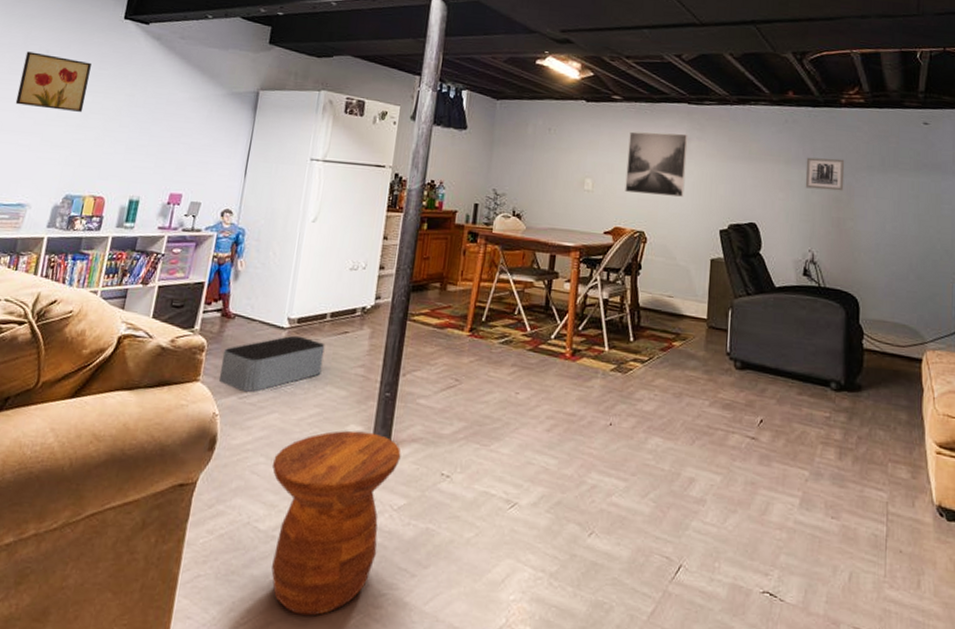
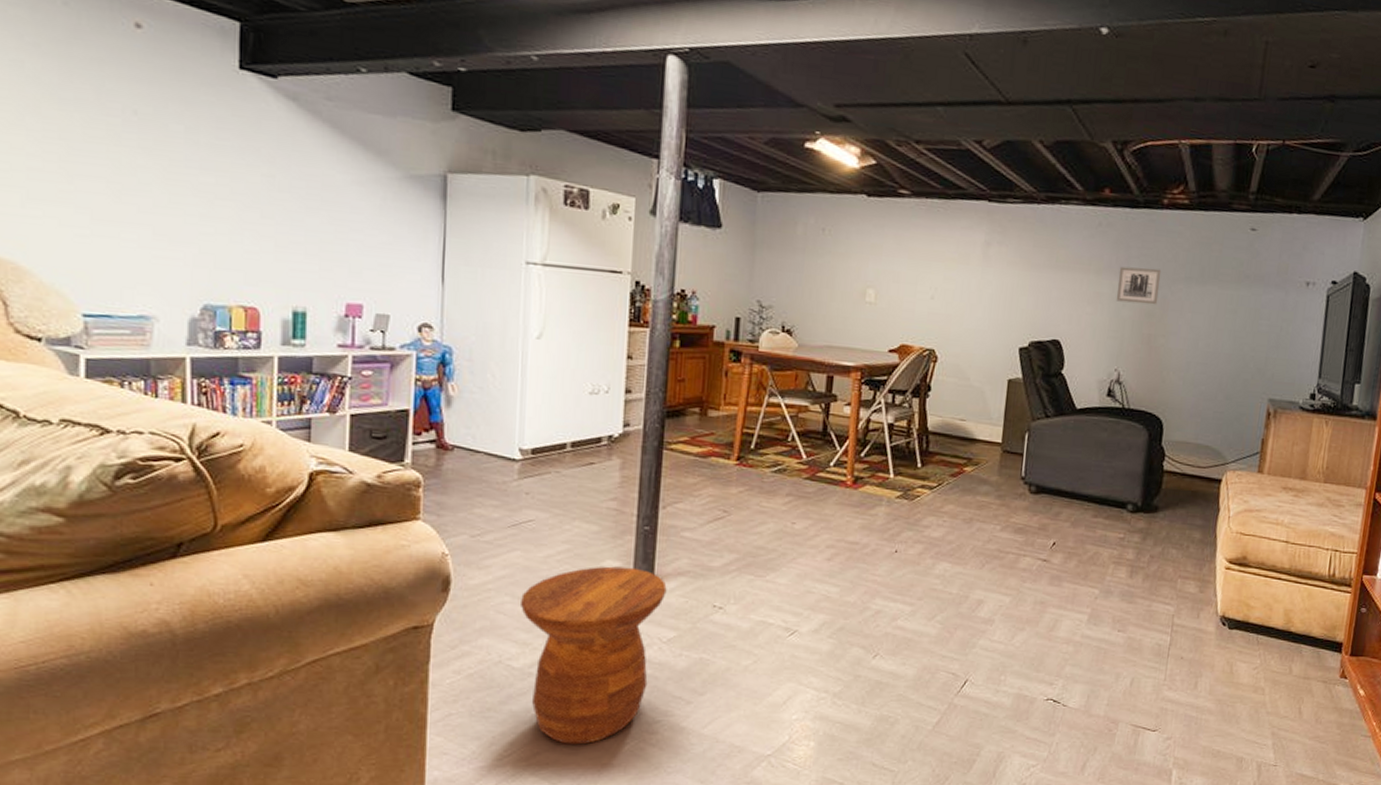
wall art: present [15,51,92,112] -> none [104,111,205,197]
storage bin: present [218,335,325,392] -> none [443,467,568,530]
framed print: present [625,131,688,197] -> none [913,233,988,311]

